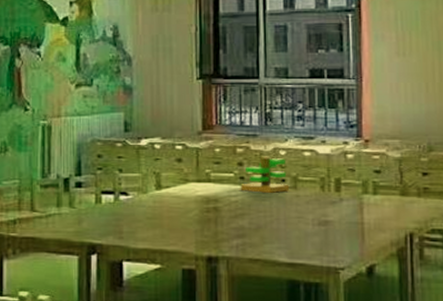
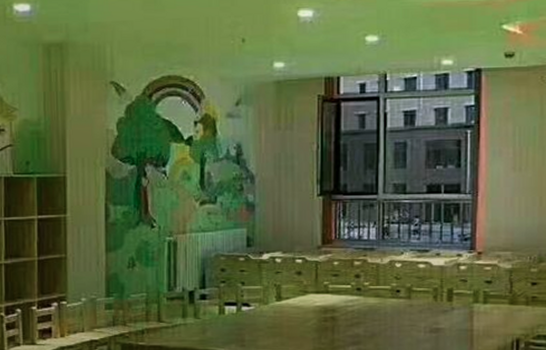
toy tree: present [240,156,290,193] -> none [356,268,404,303]

